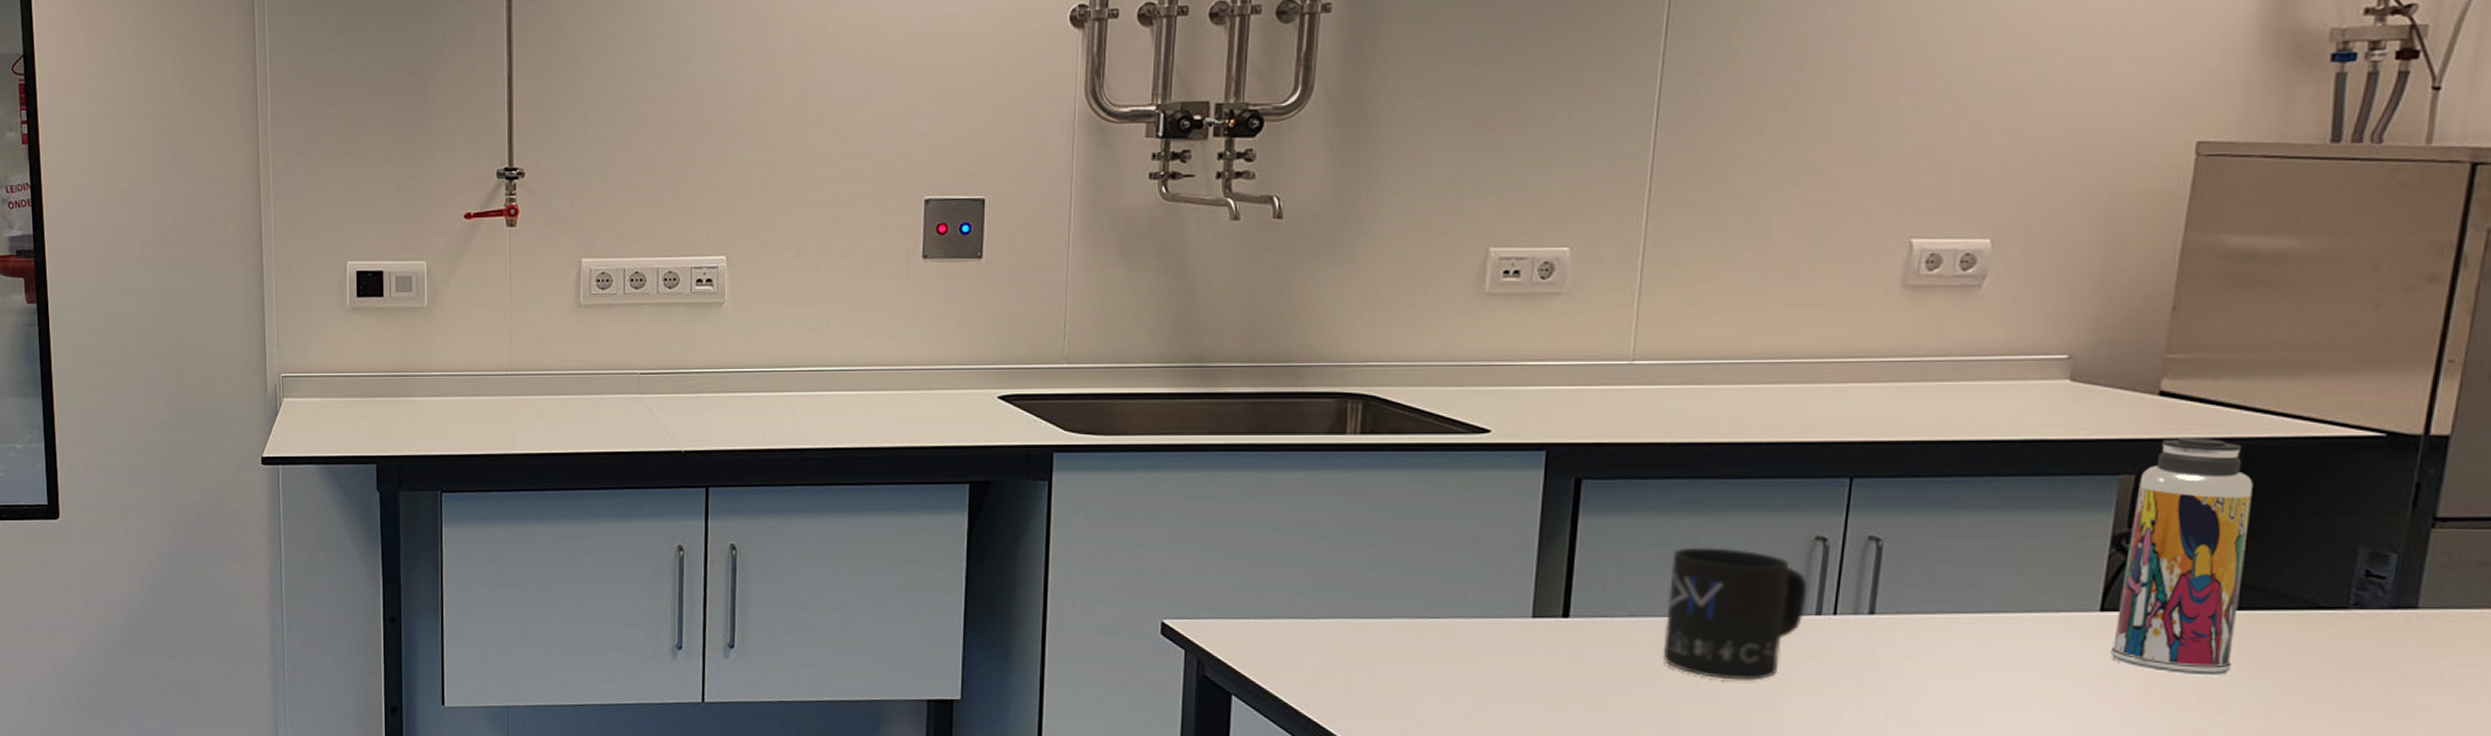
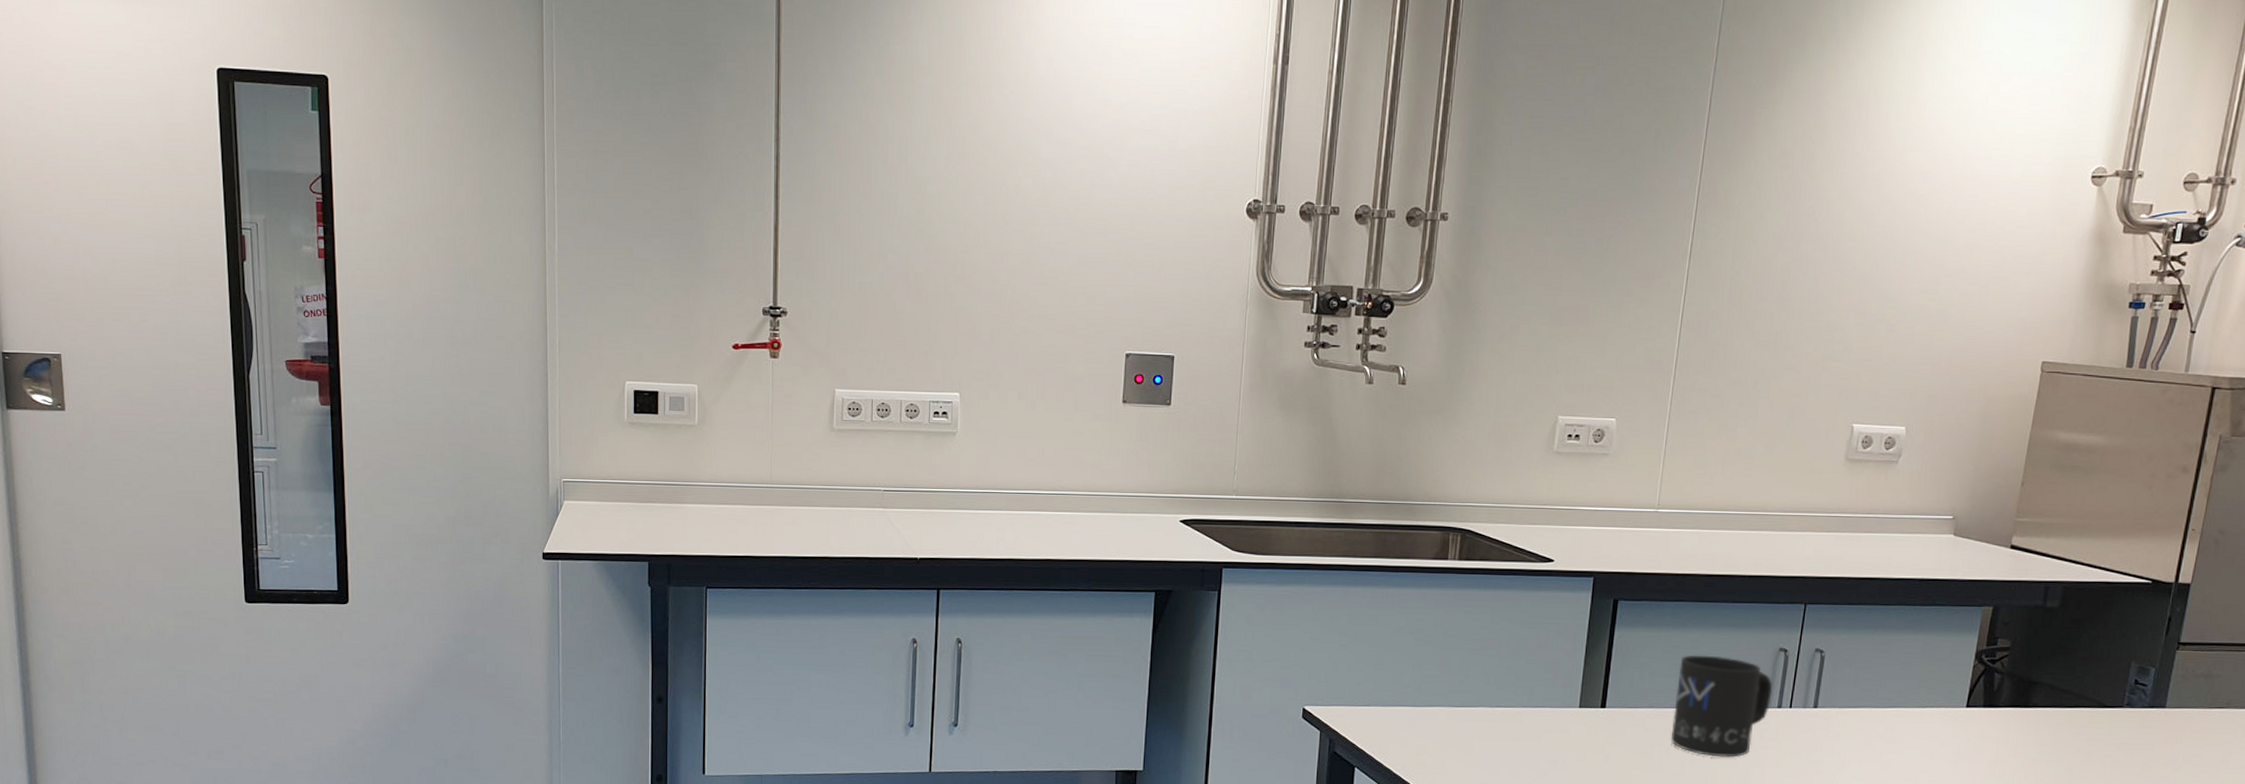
beverage bottle: present [2110,437,2253,677] -> none [1972,580,2068,756]

